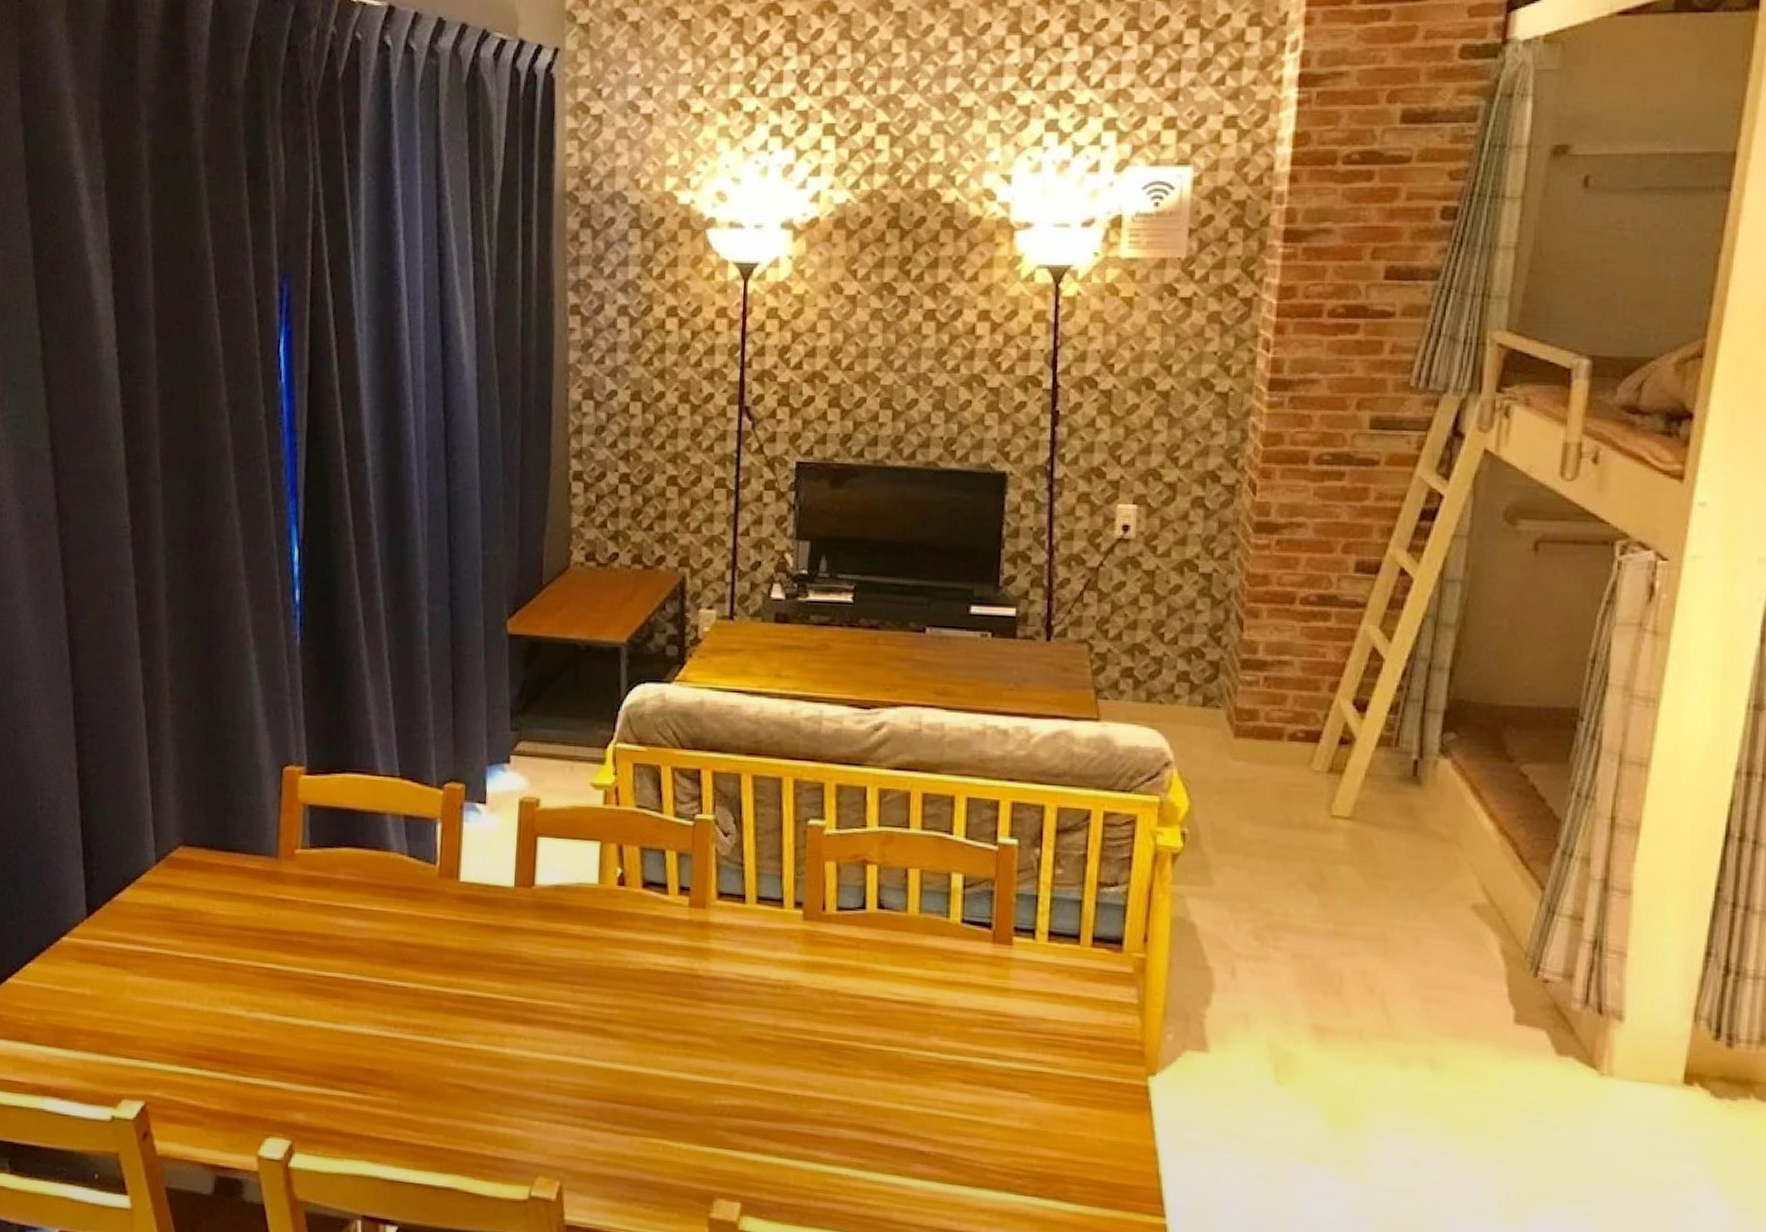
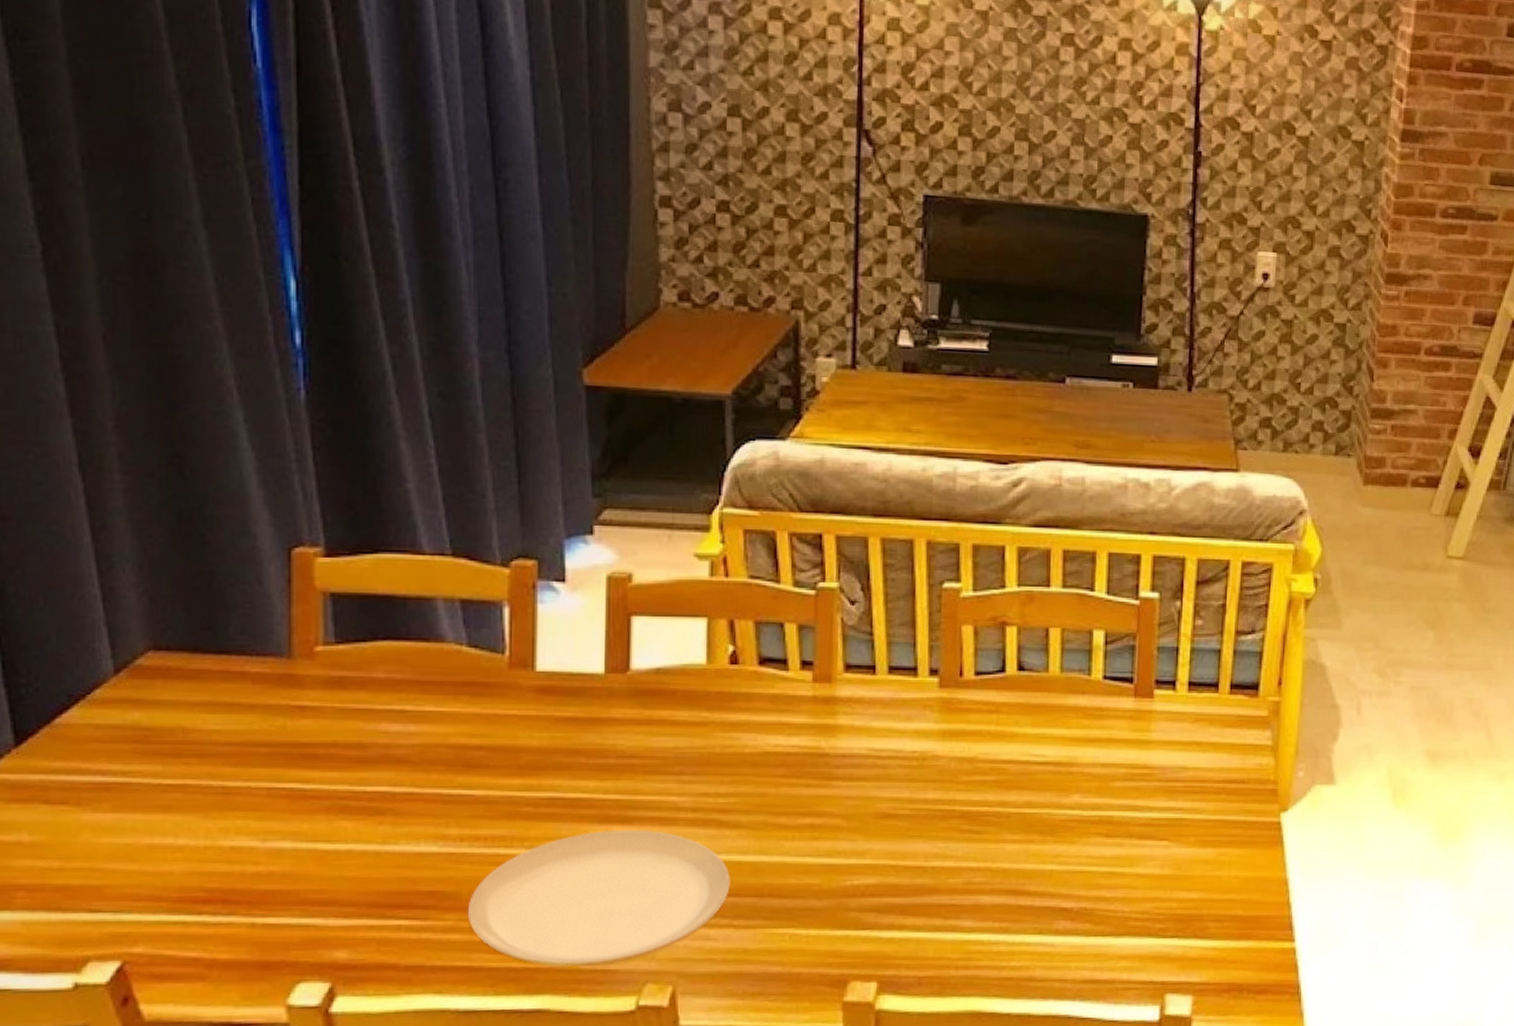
plate: none [396,1028,613,1154] -> present [467,829,730,968]

